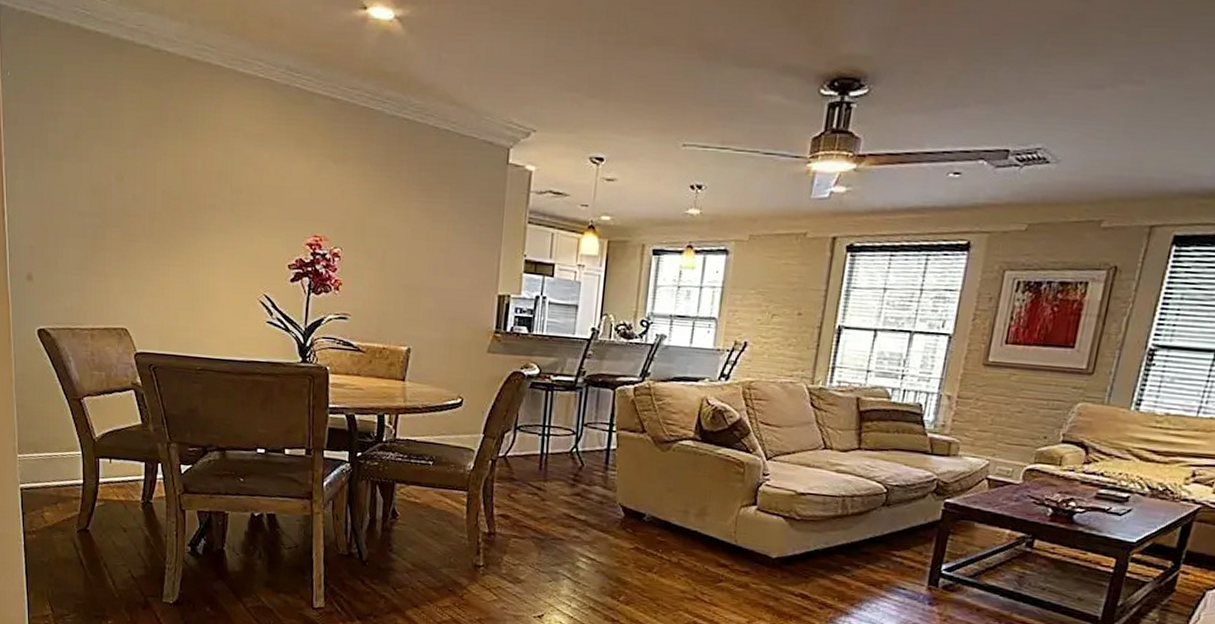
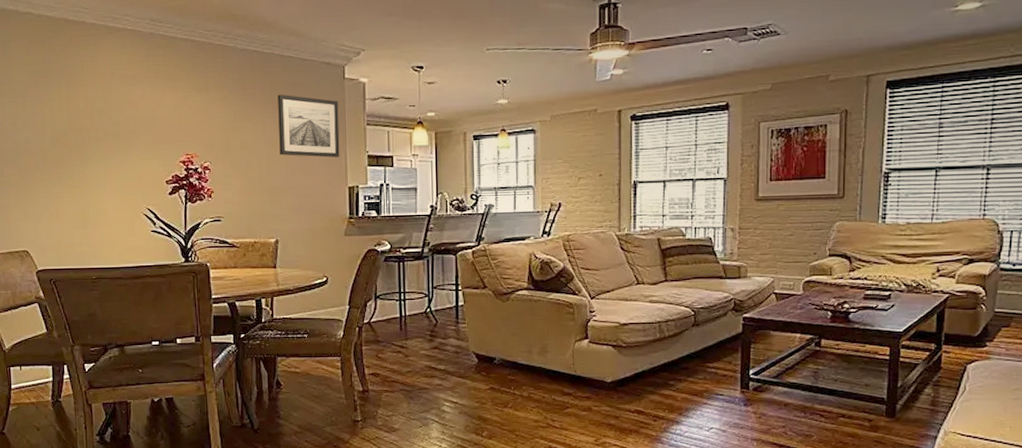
wall art: none [422,175,498,258] -> present [278,94,340,158]

